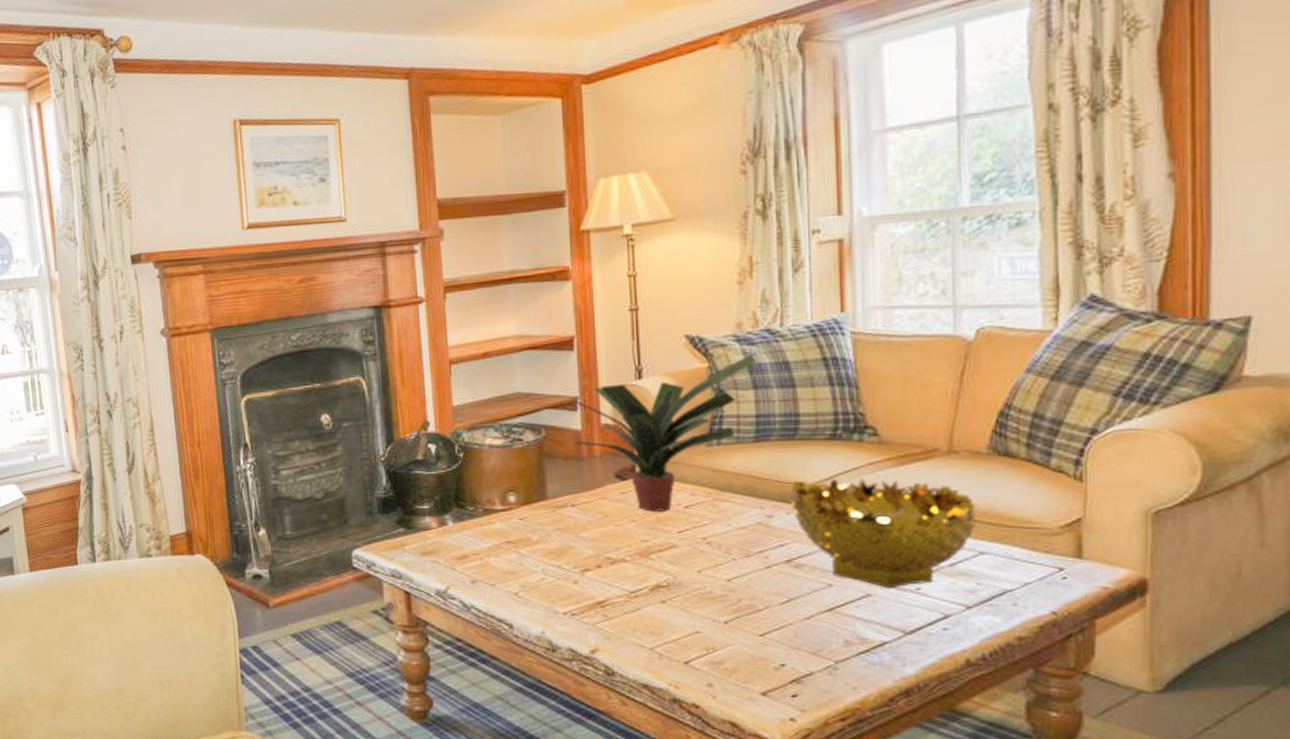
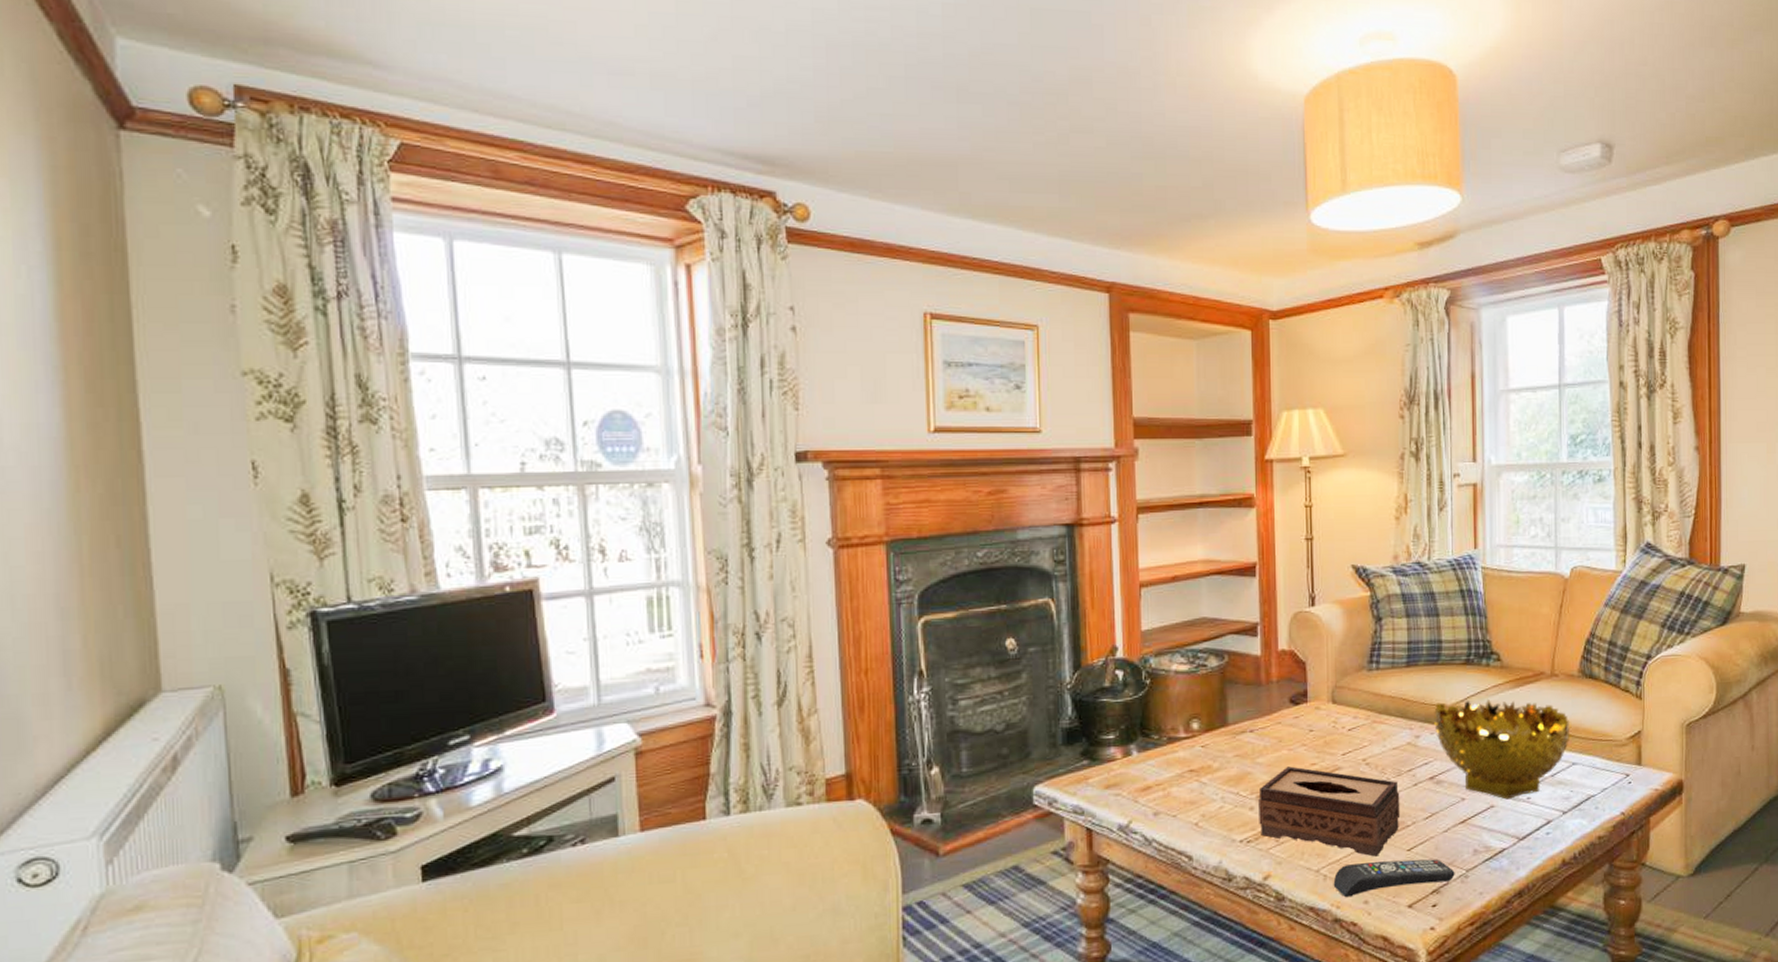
potted plant: present [571,354,757,512] -> none [1252,584,1409,736]
tissue box: none [583,542,750,639] -> present [1258,766,1401,857]
remote control: none [670,645,821,679] -> present [1333,859,1455,898]

